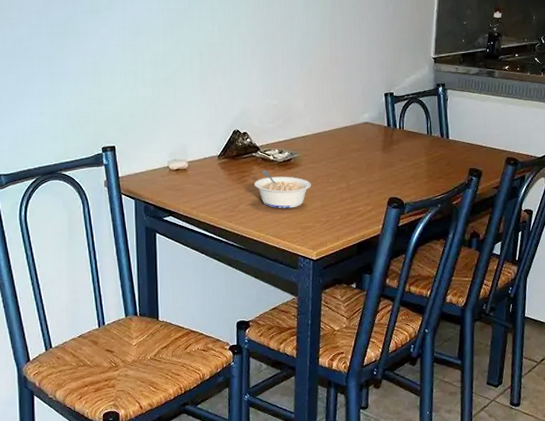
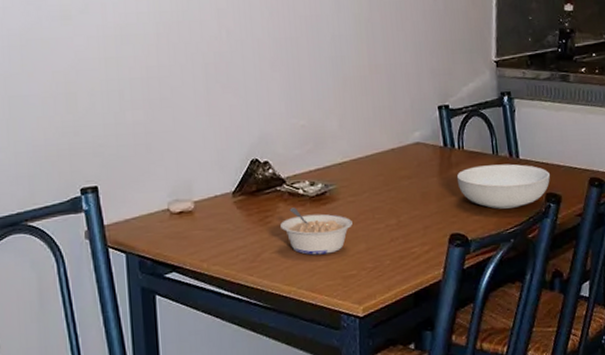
serving bowl: none [396,143,474,180] -> present [456,164,550,209]

